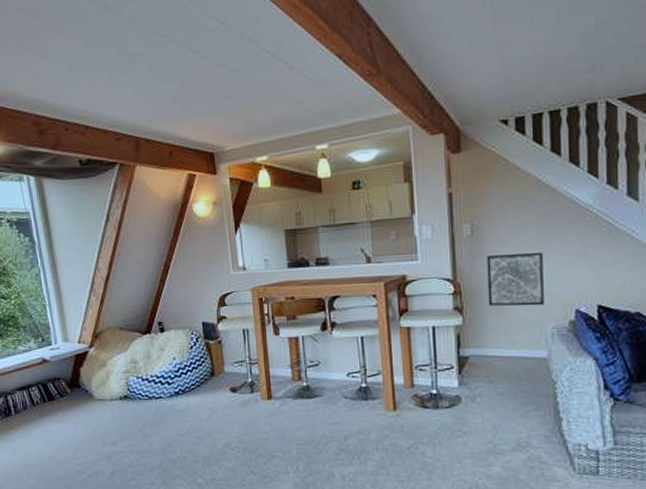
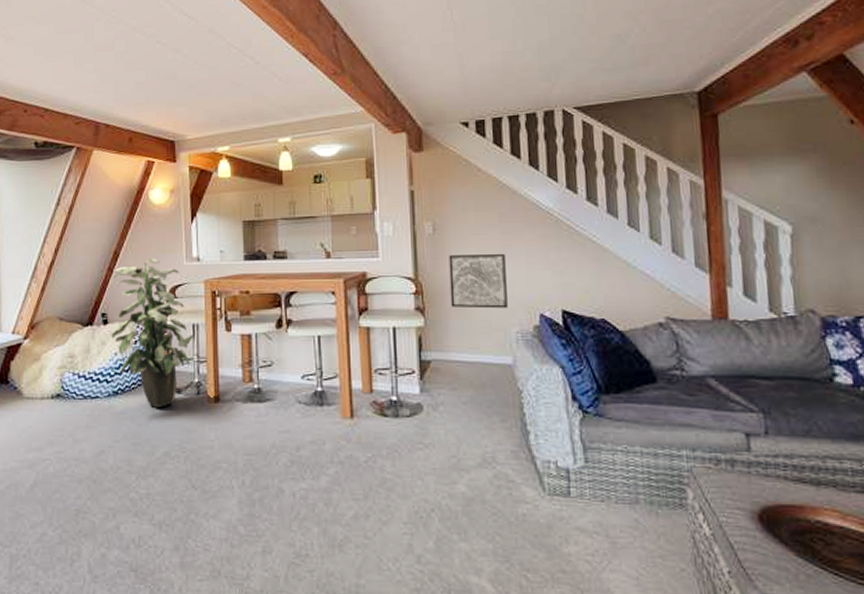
indoor plant: none [165,269,246,405] -> present [111,258,195,408]

